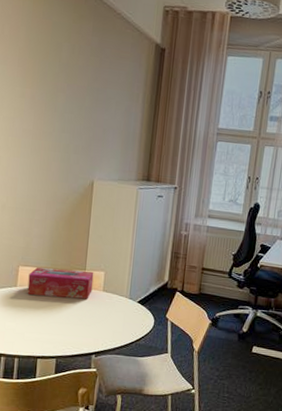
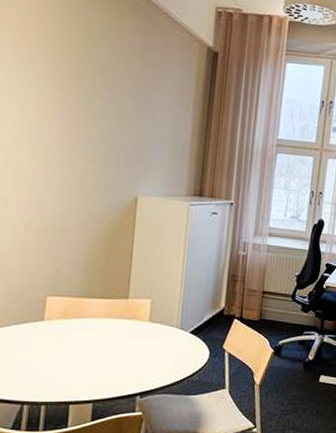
tissue box: present [27,267,94,299] -> none [57,297,139,332]

